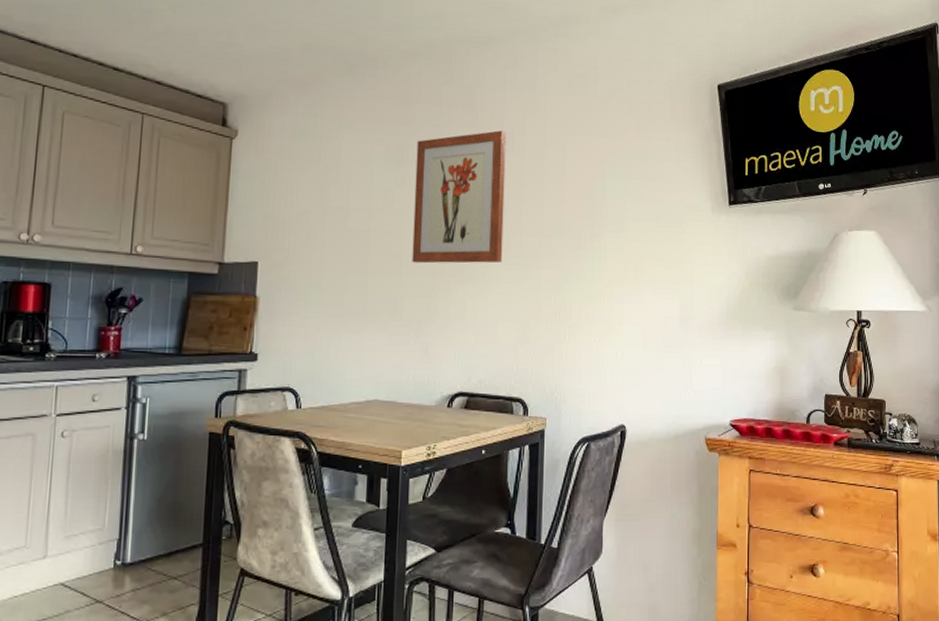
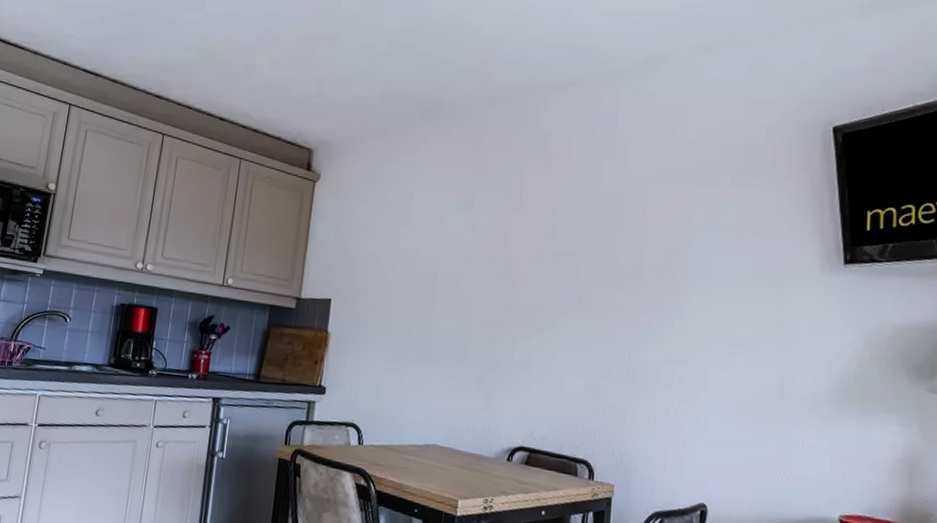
wall art: present [412,130,507,264] -> none [477,176,582,314]

